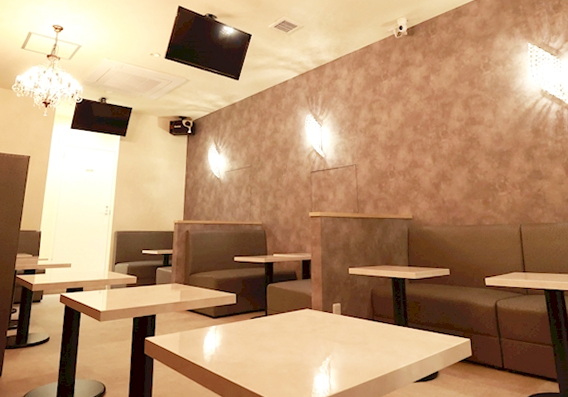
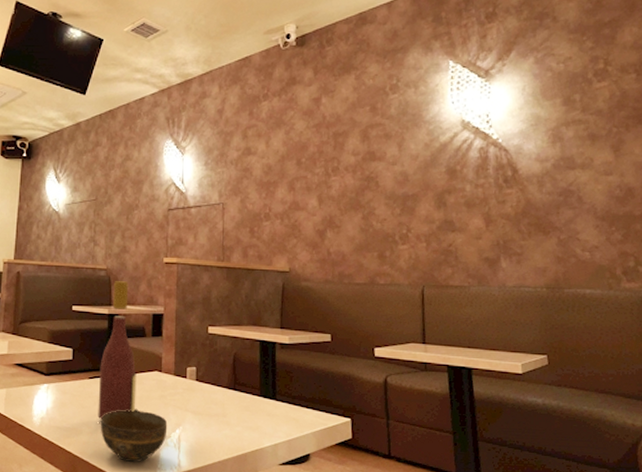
wine bottle: none [259,234,292,354] -> present [98,281,137,420]
cup: none [262,342,319,390] -> present [100,408,168,463]

